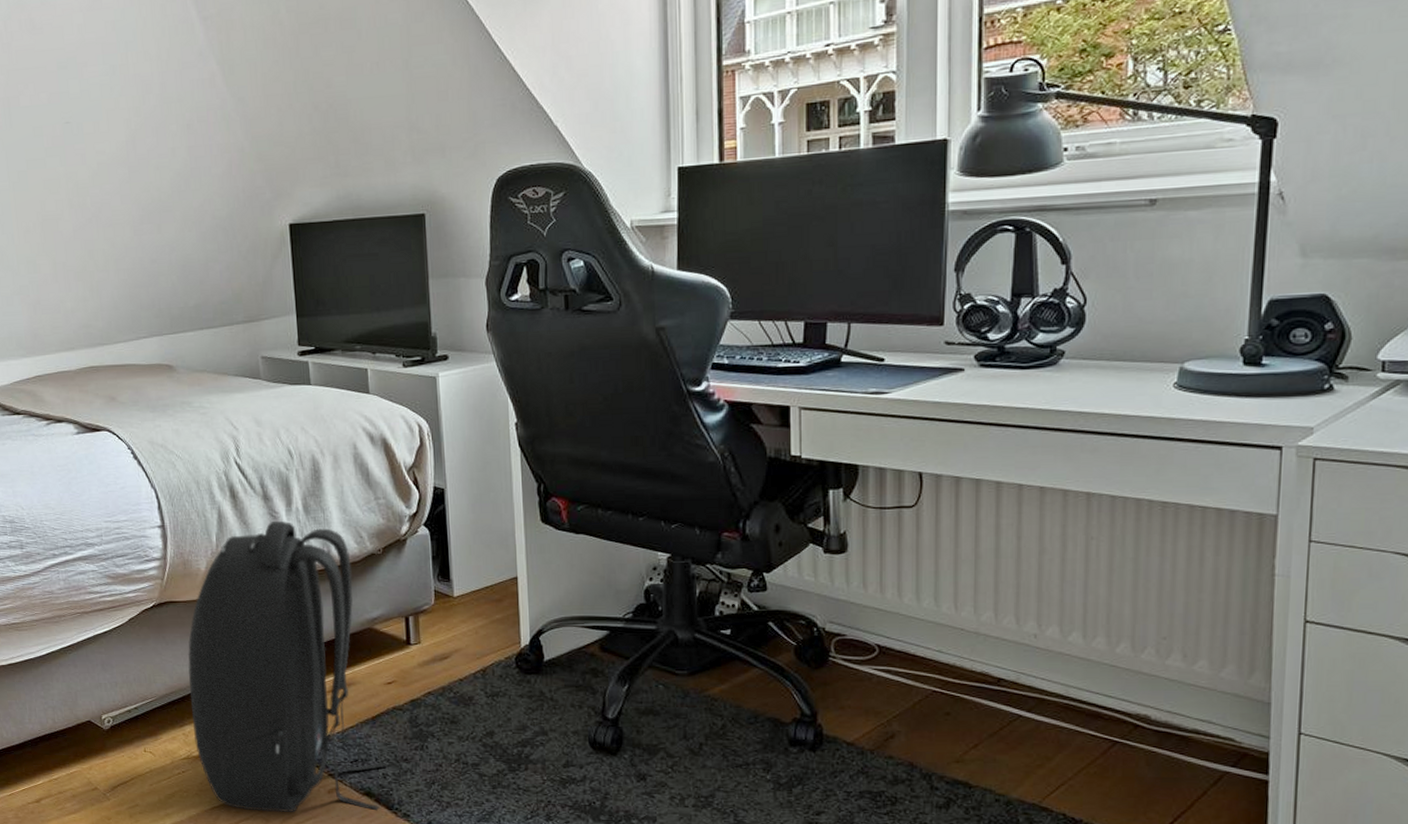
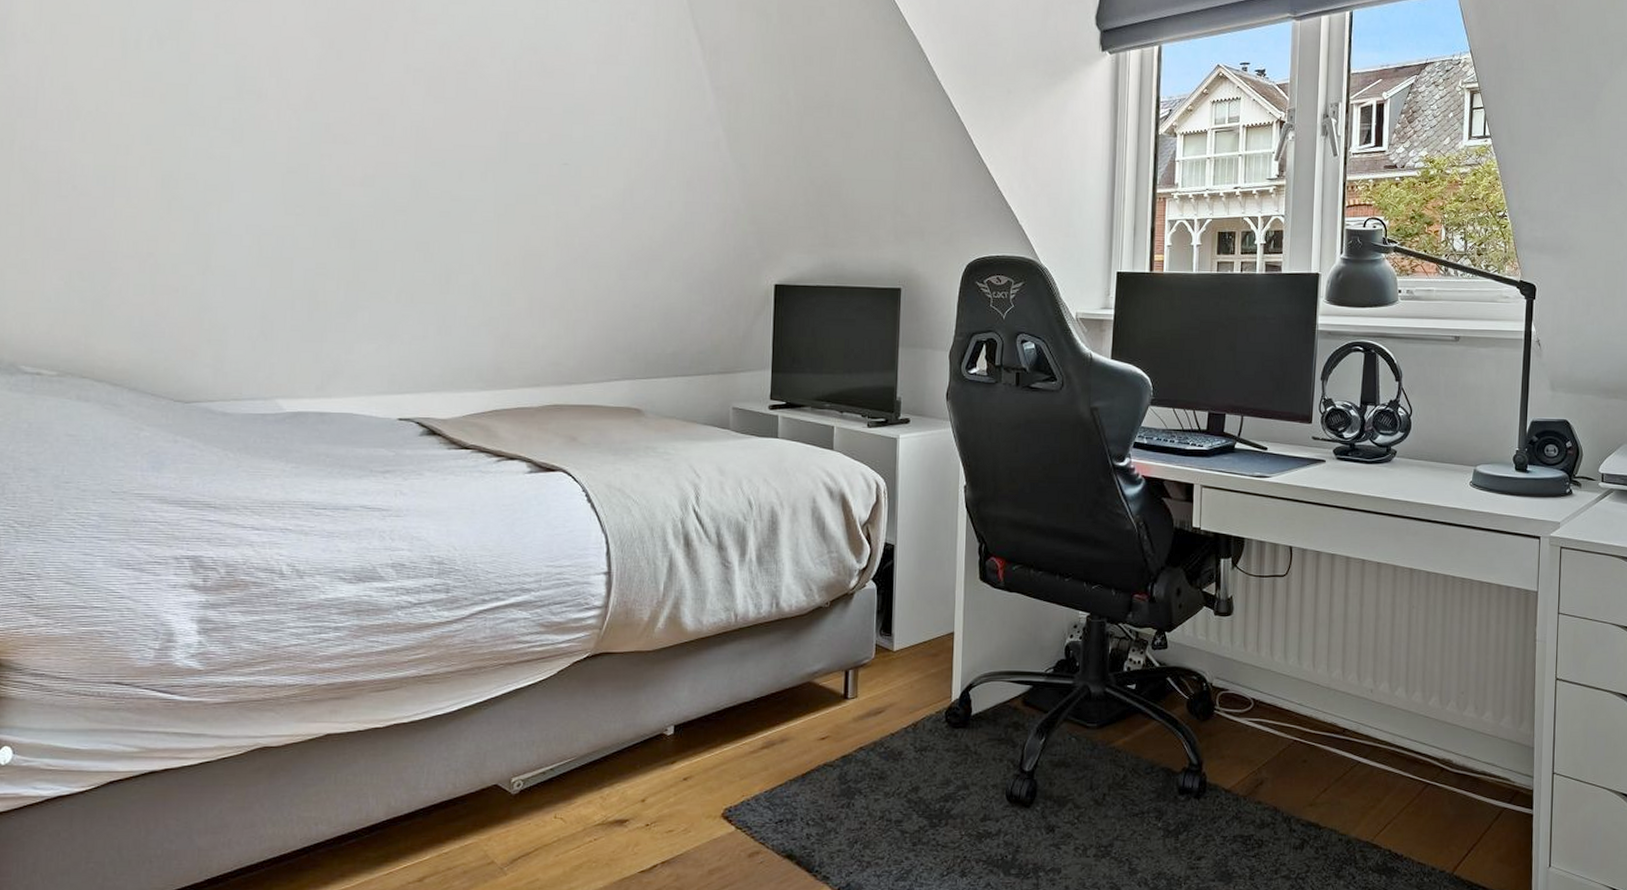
backpack: present [187,520,387,813] -> none [612,571,812,881]

